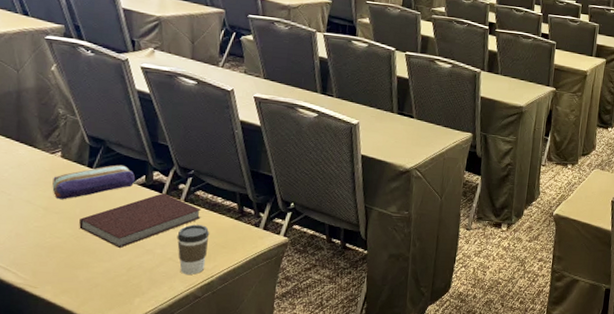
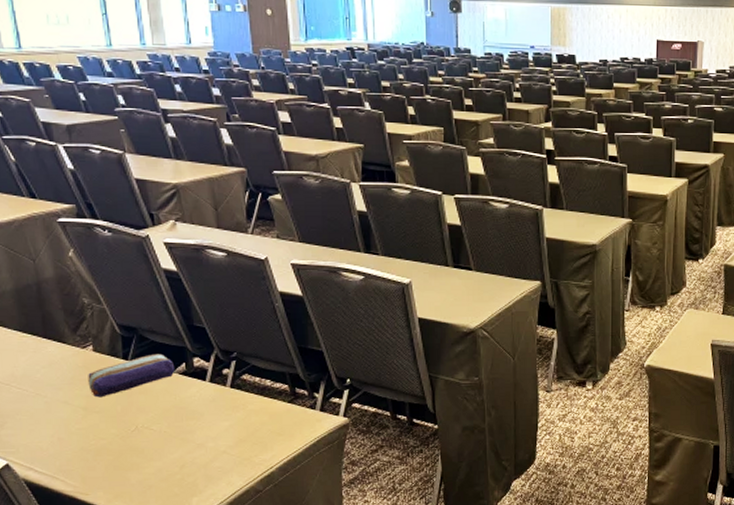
notebook: present [79,192,201,248] -> none [122,380,251,444]
coffee cup: present [177,224,210,275] -> none [228,412,263,467]

